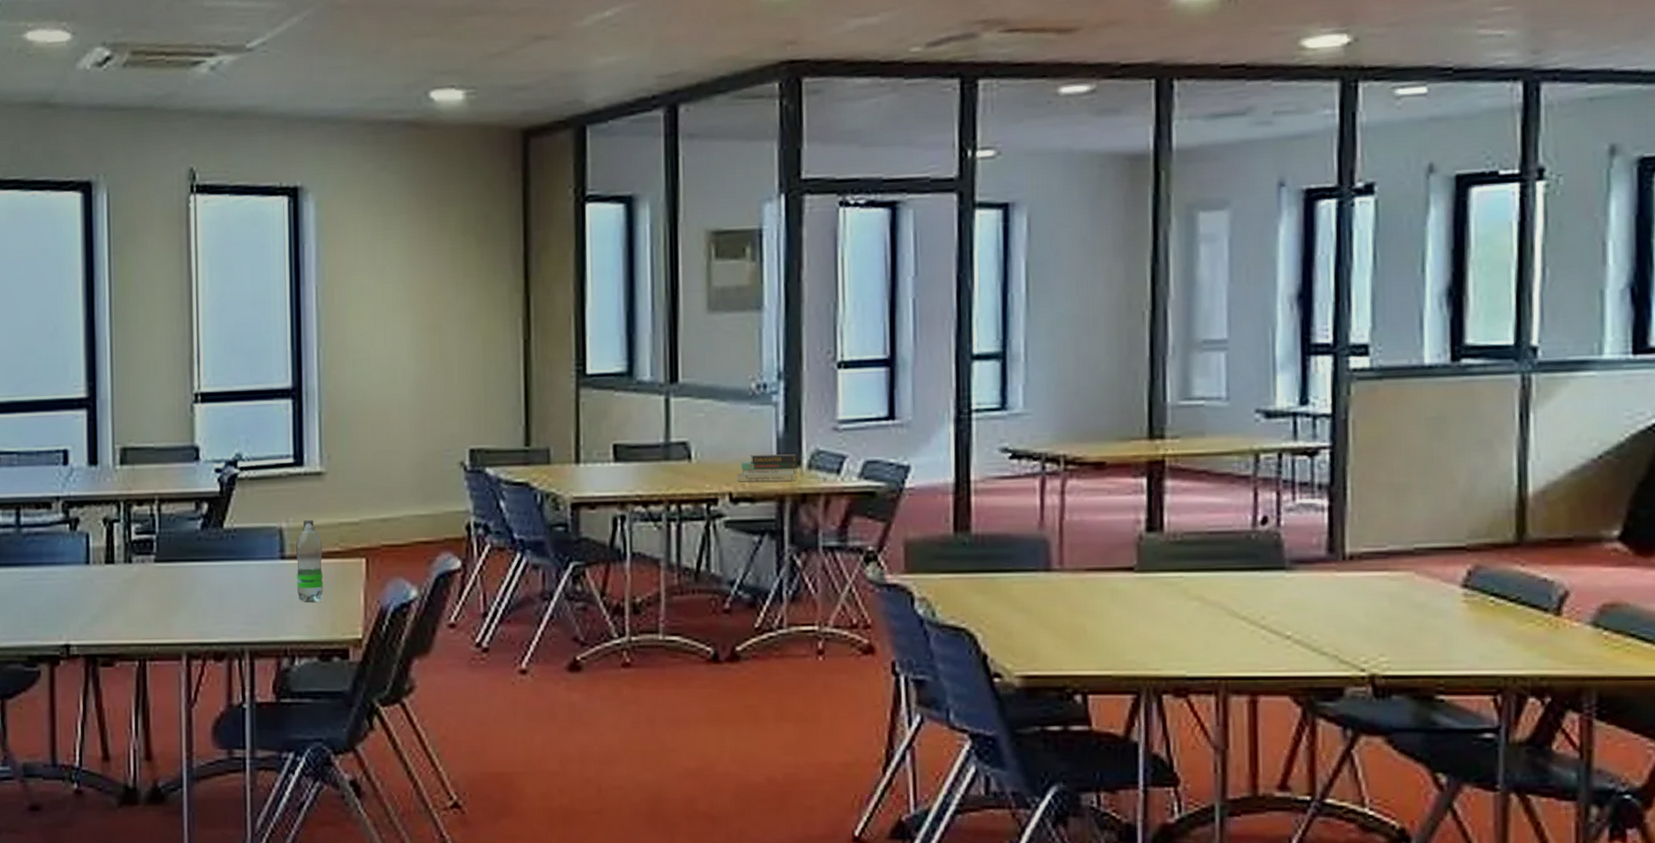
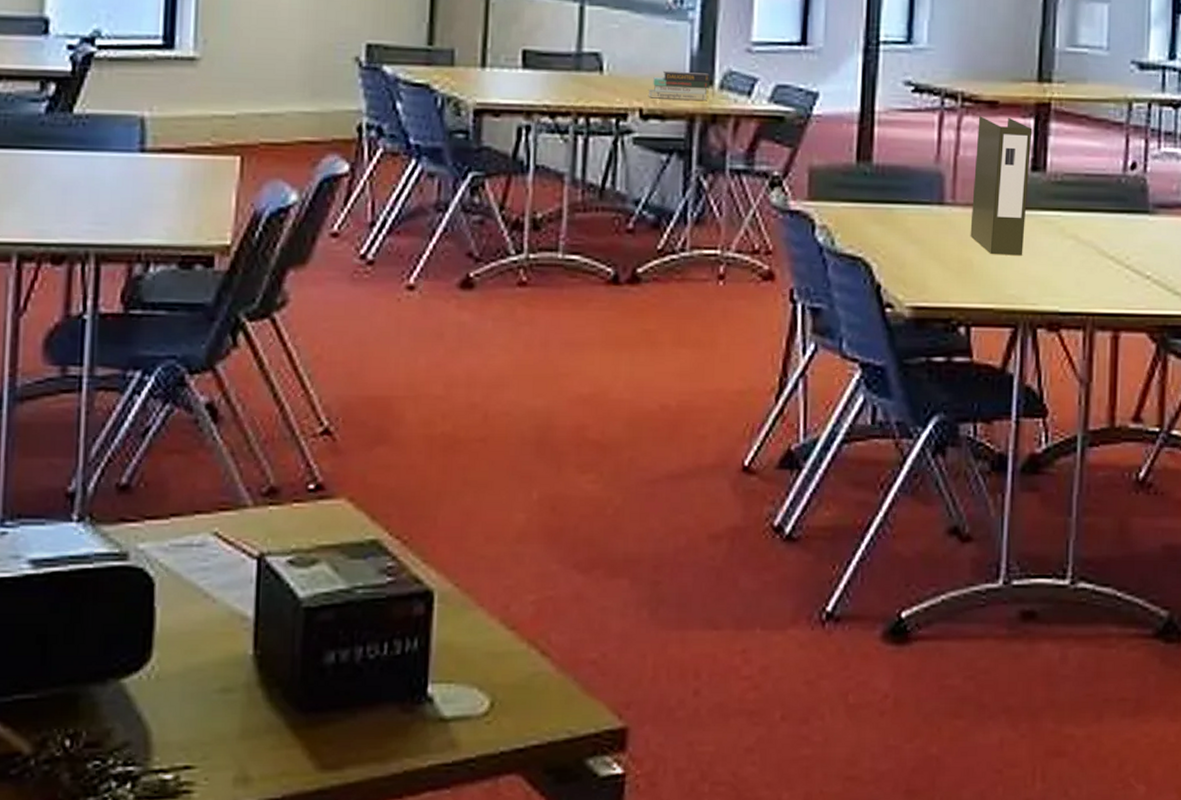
bottle: present [296,520,323,603] -> none [157,110,191,203]
binder: none [1081,477,1146,620] -> present [970,116,1033,256]

